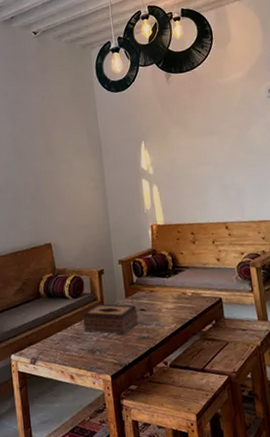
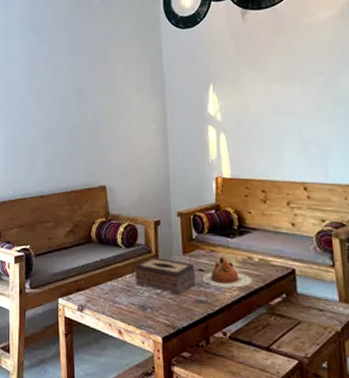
teapot: none [144,294,187,323] -> present [202,256,252,288]

